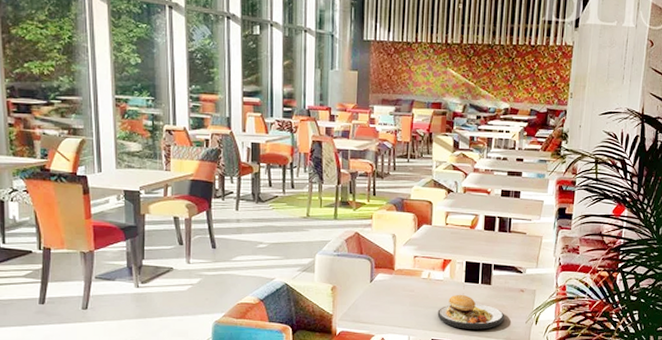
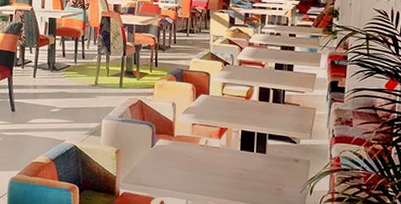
plate: present [437,286,504,330] -> none [214,154,279,197]

